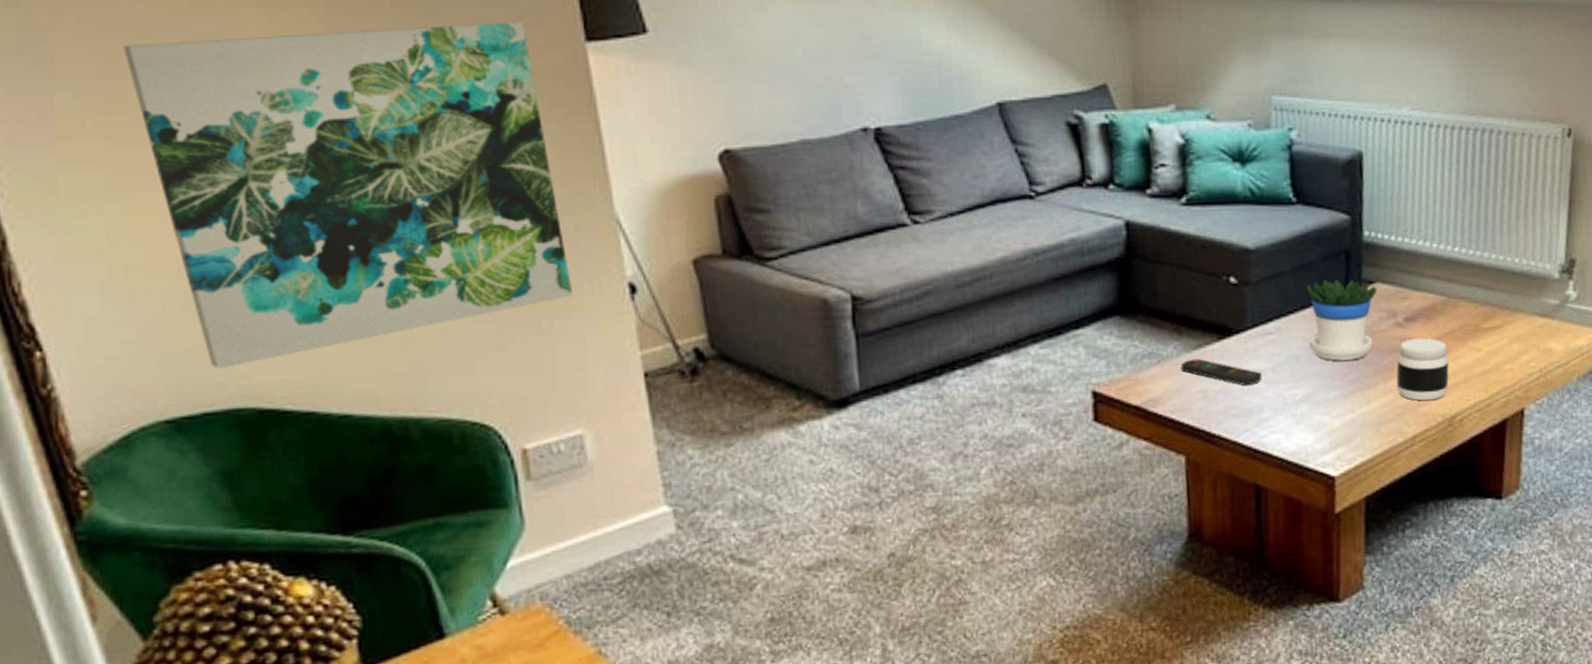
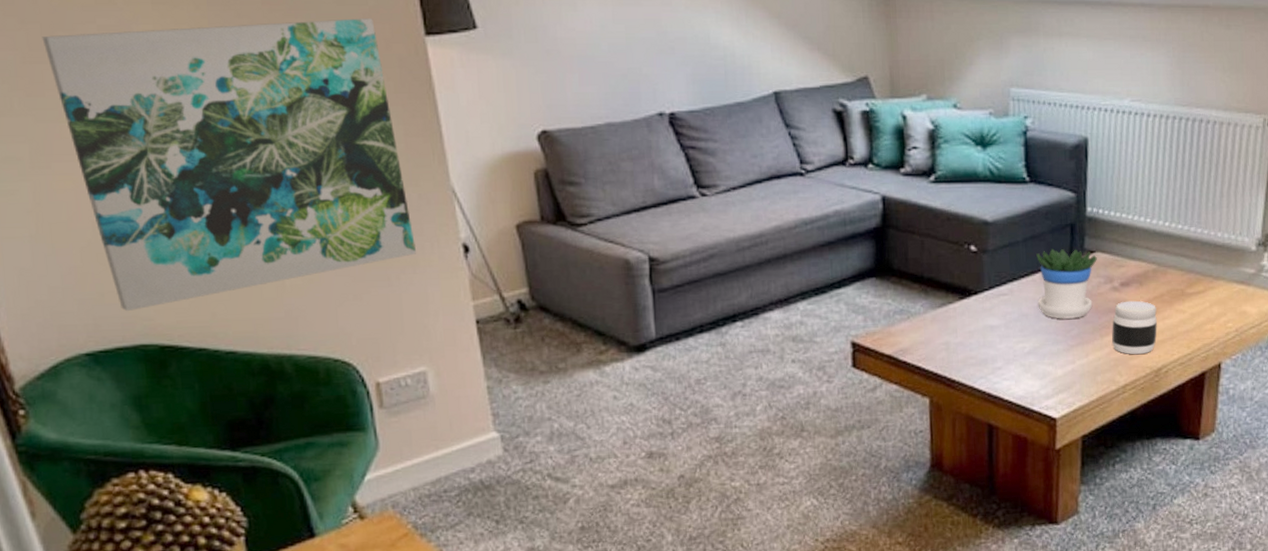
remote control: present [1180,358,1262,386] -> none [927,315,996,340]

